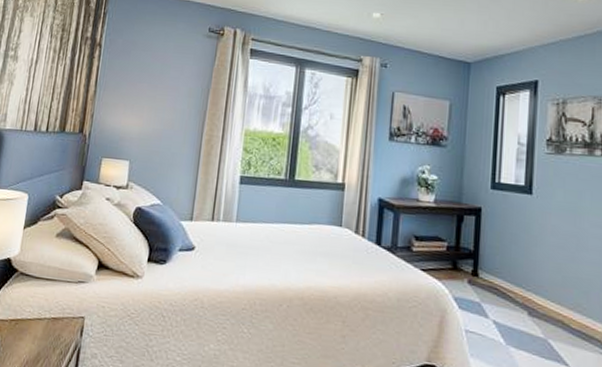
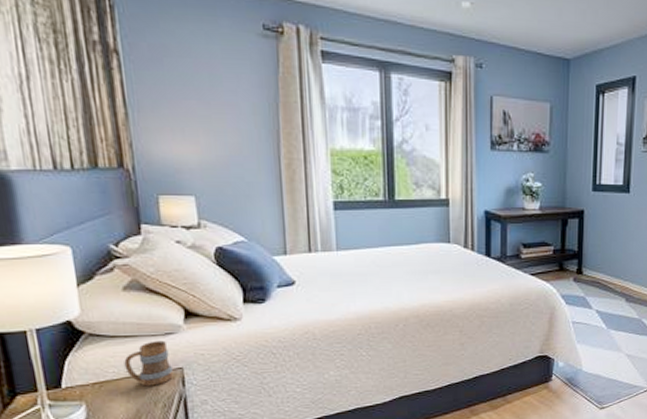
mug: none [39,287,77,332] -> present [124,340,173,386]

